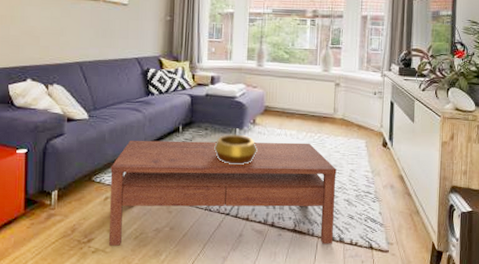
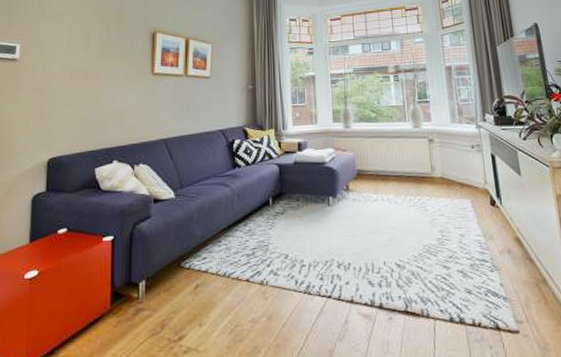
coffee table: present [109,140,337,246] -> none [200,207,452,343]
decorative bowl: present [214,134,257,166] -> none [308,203,354,239]

